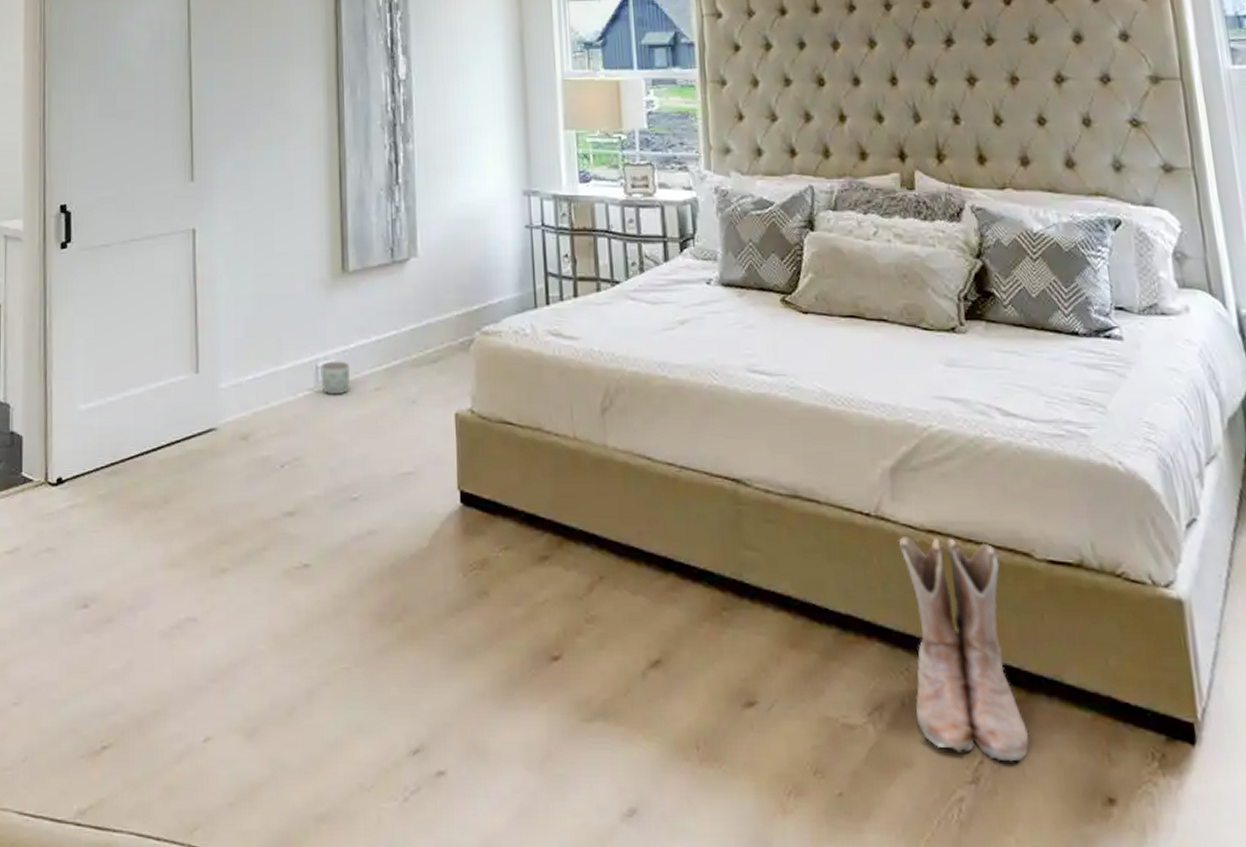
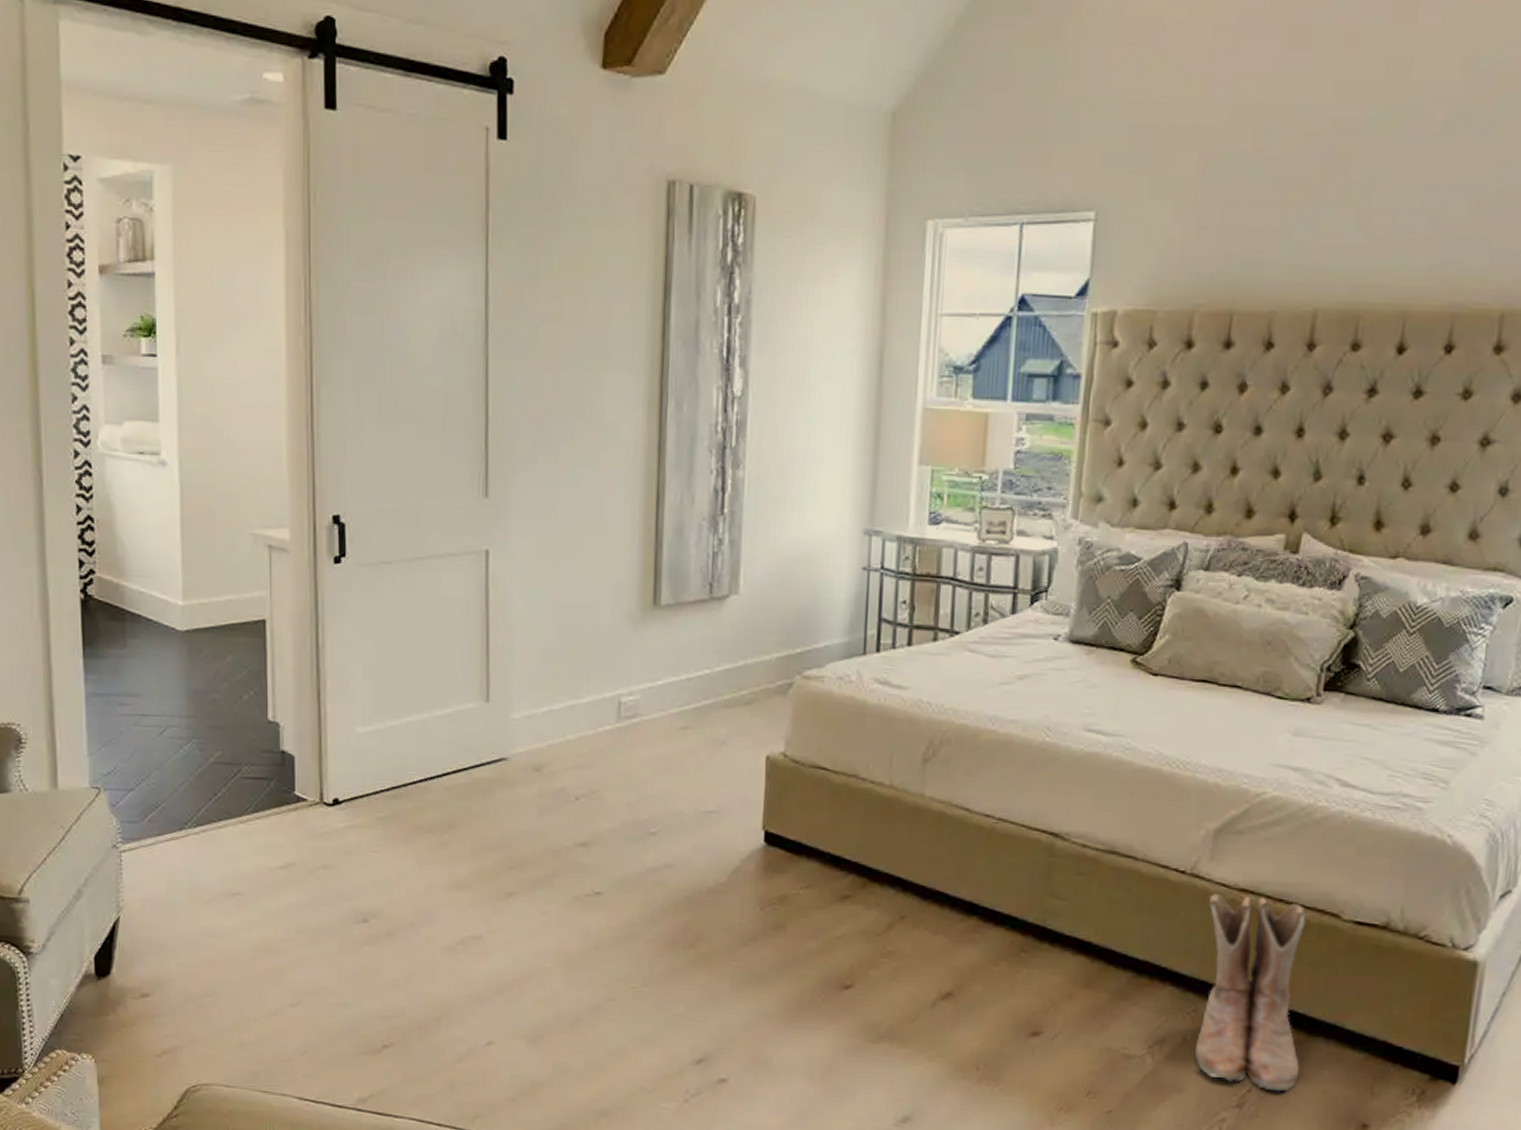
planter: present [321,361,350,395] -> none [623,697,656,732]

